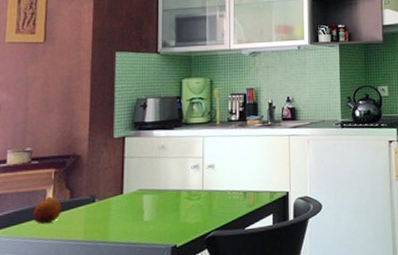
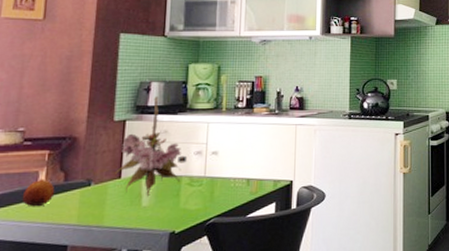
flower: none [118,112,185,211] -> present [115,96,188,196]

